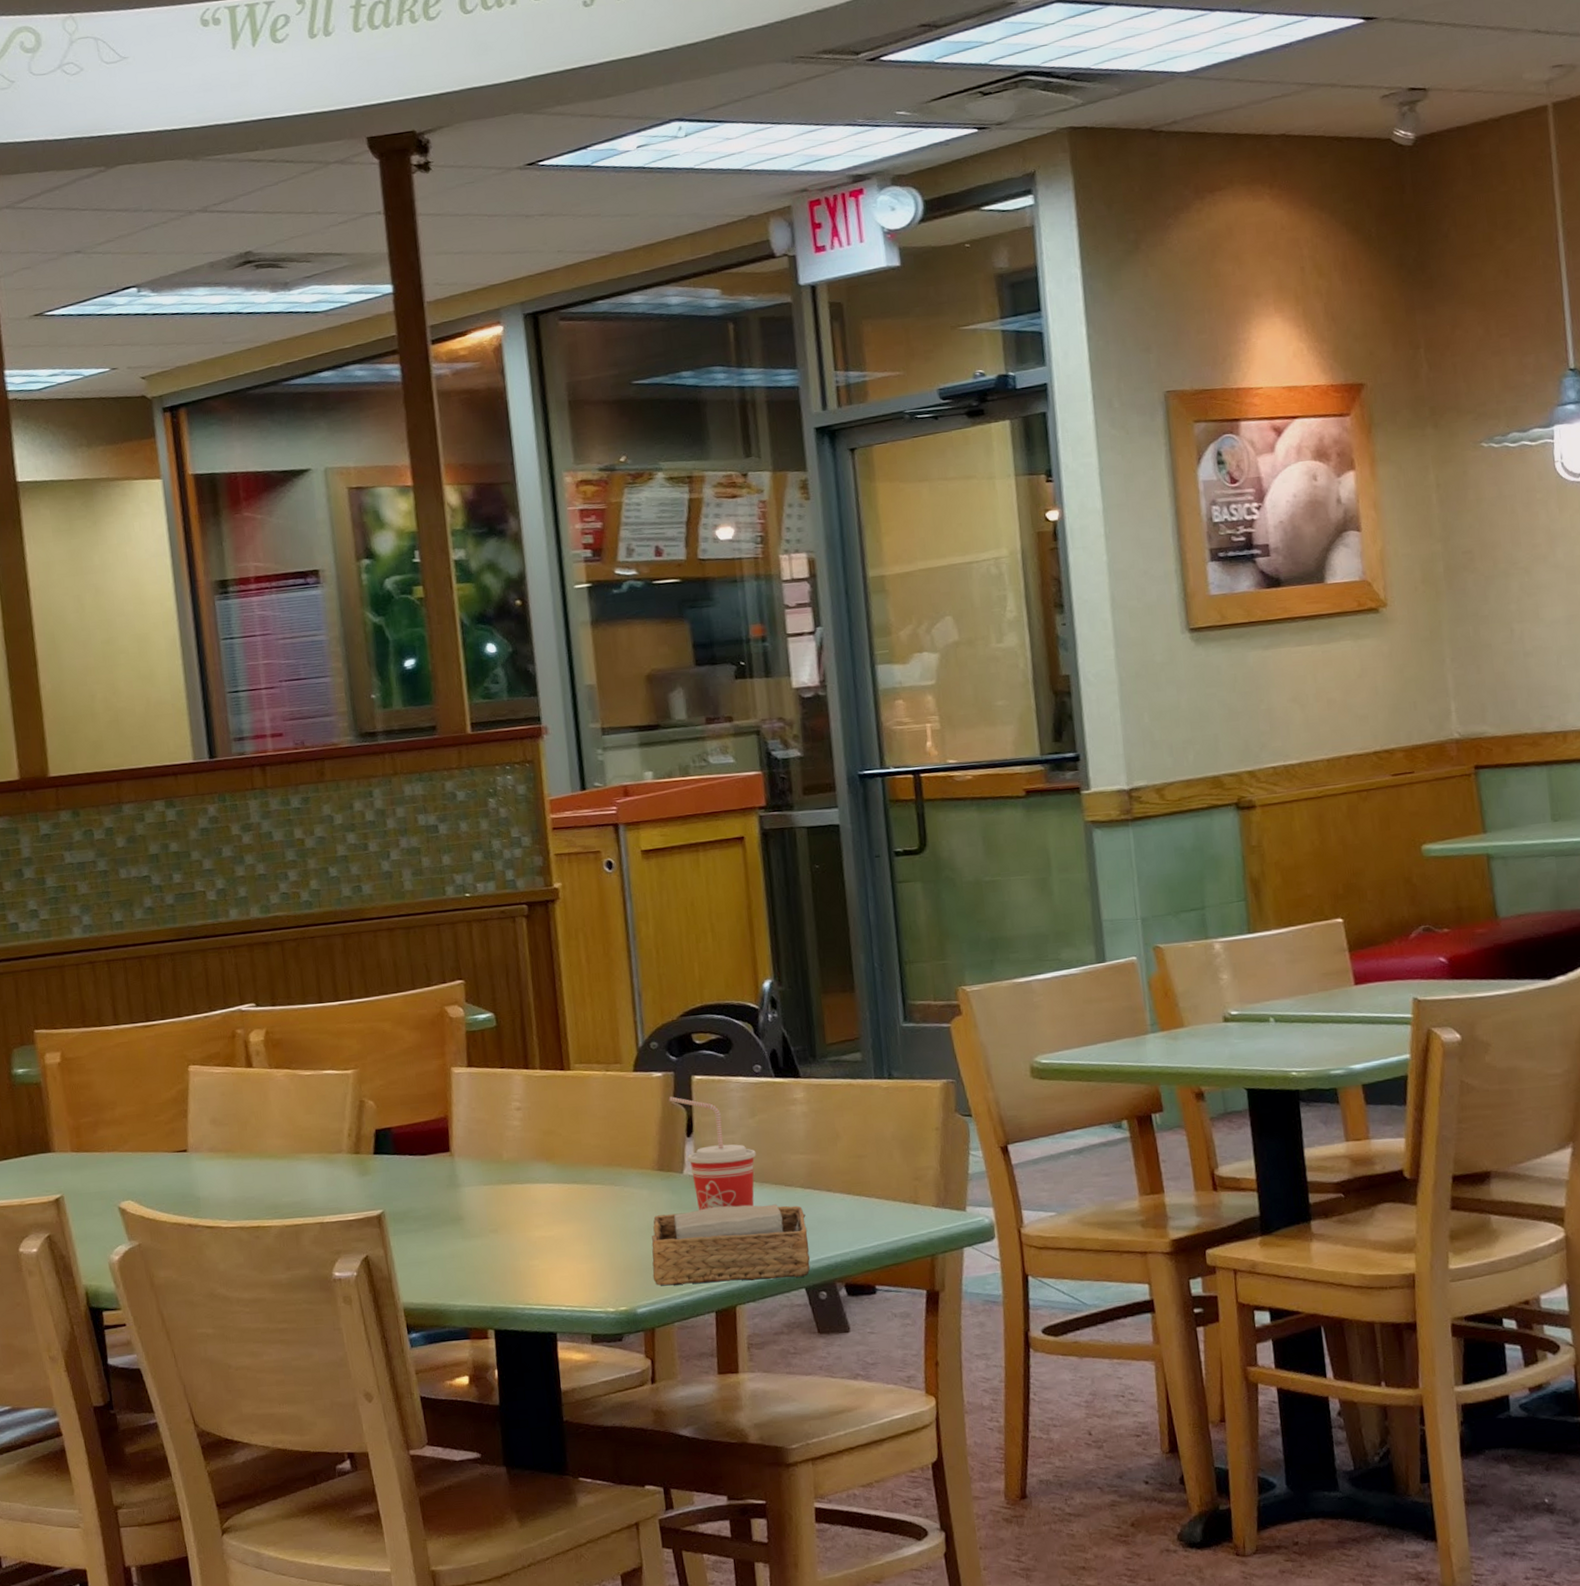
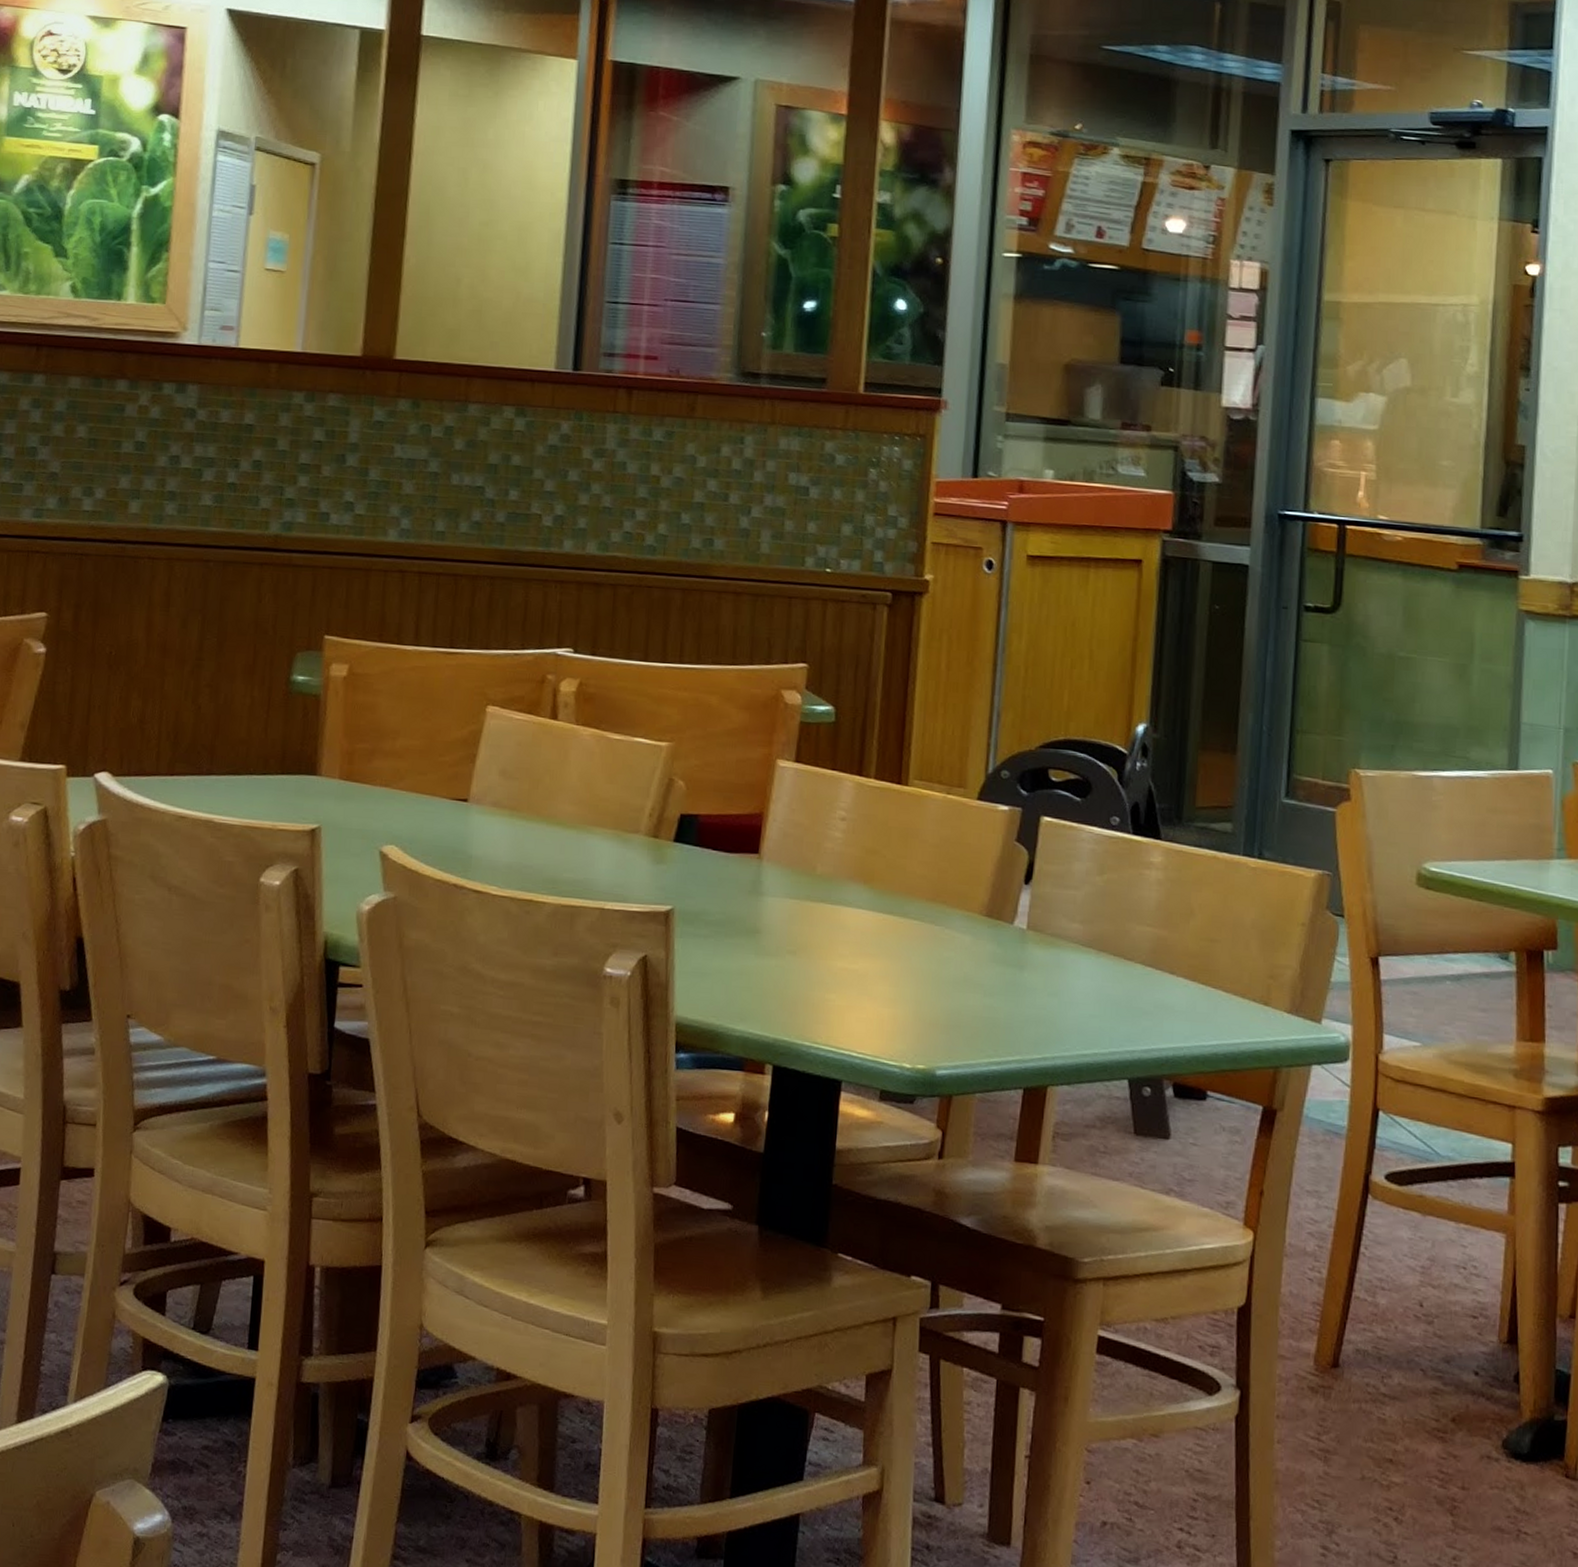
napkin holder: present [651,1204,810,1286] -> none [960,967,1142,1066]
beverage cup: present [668,1096,756,1211] -> none [1011,835,1098,976]

